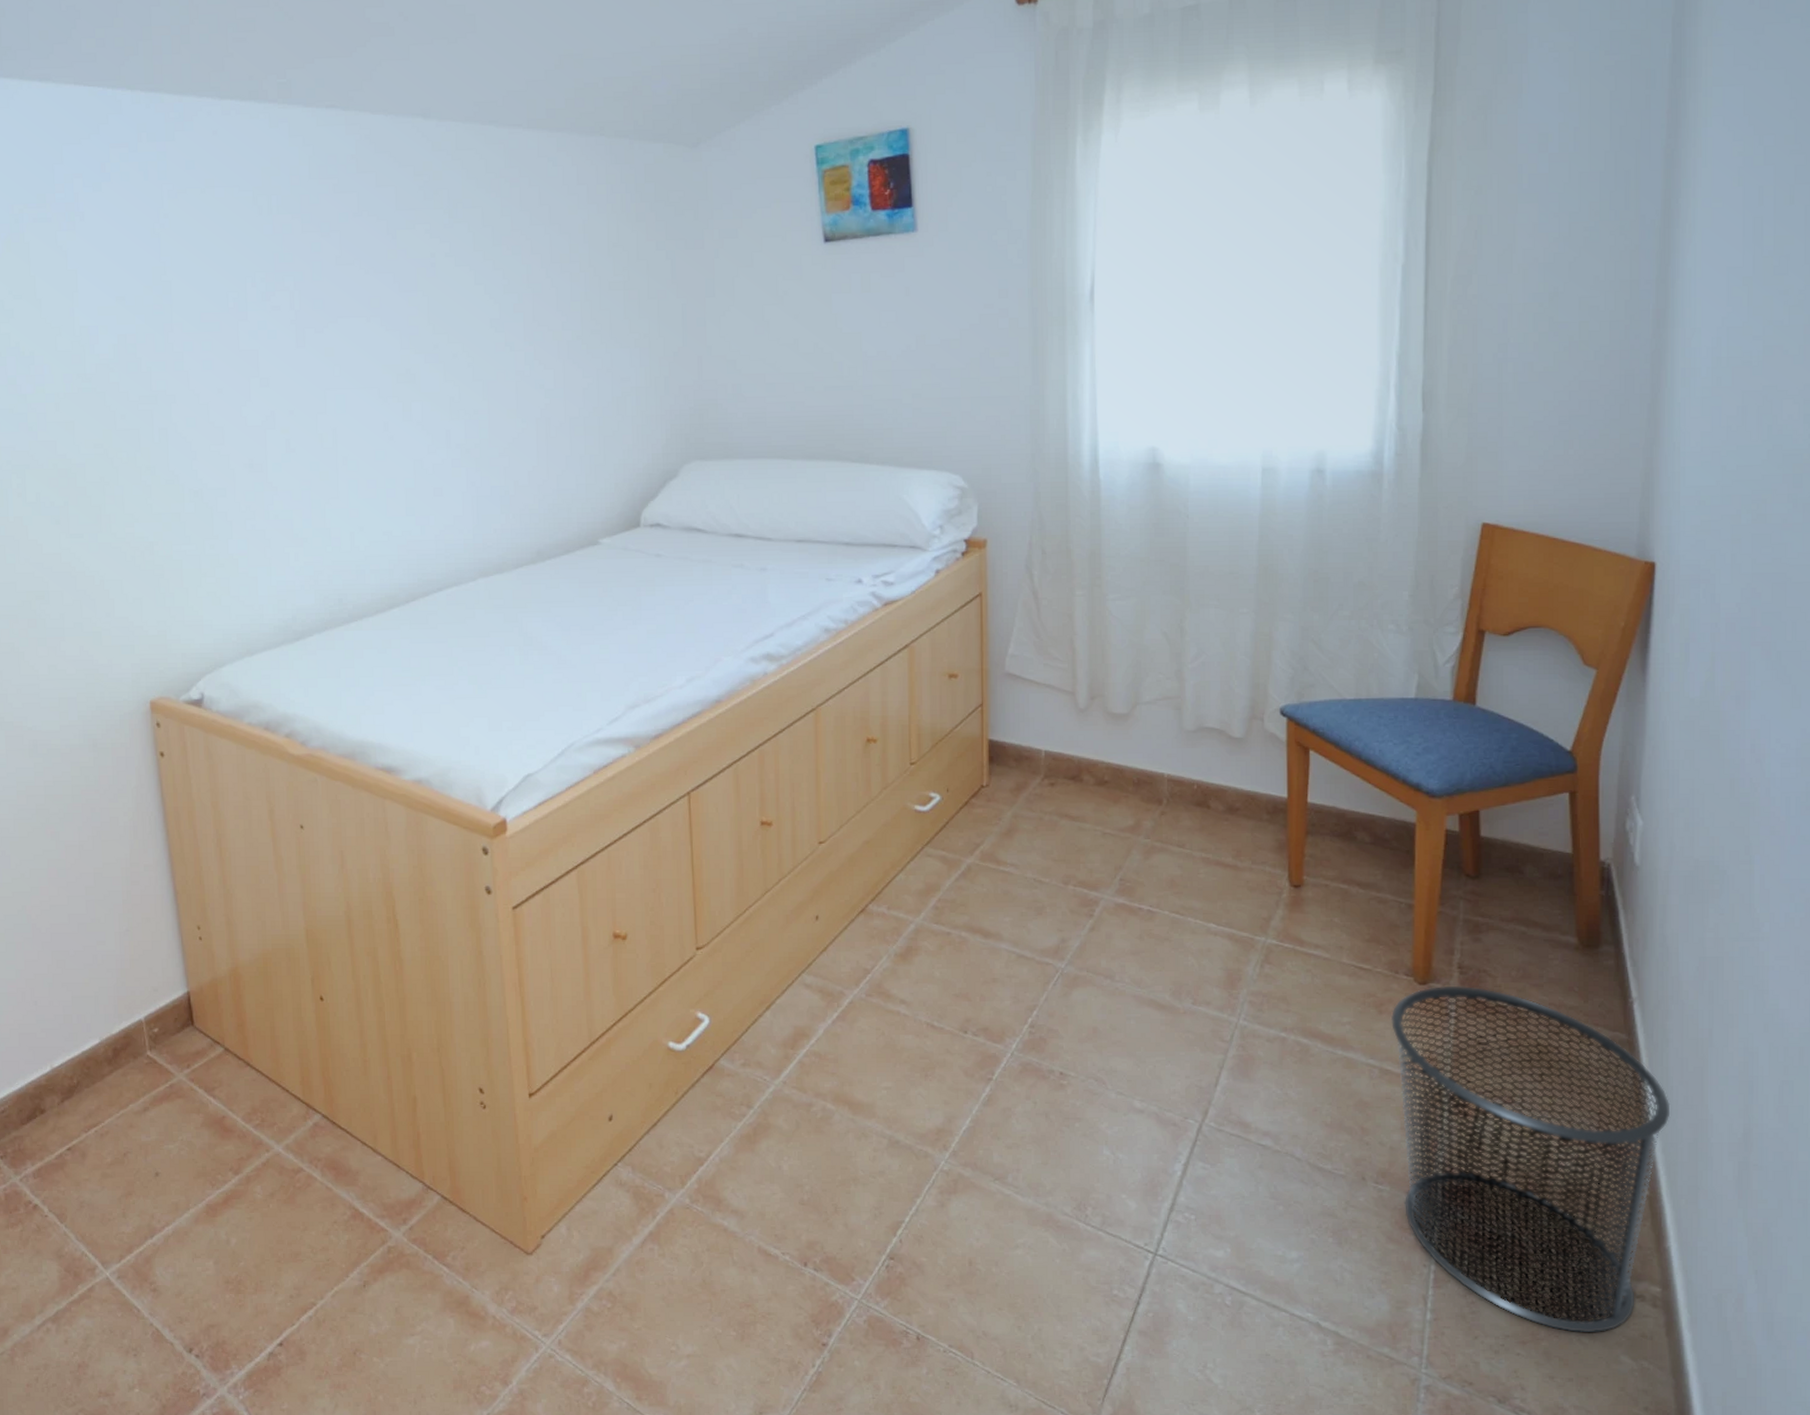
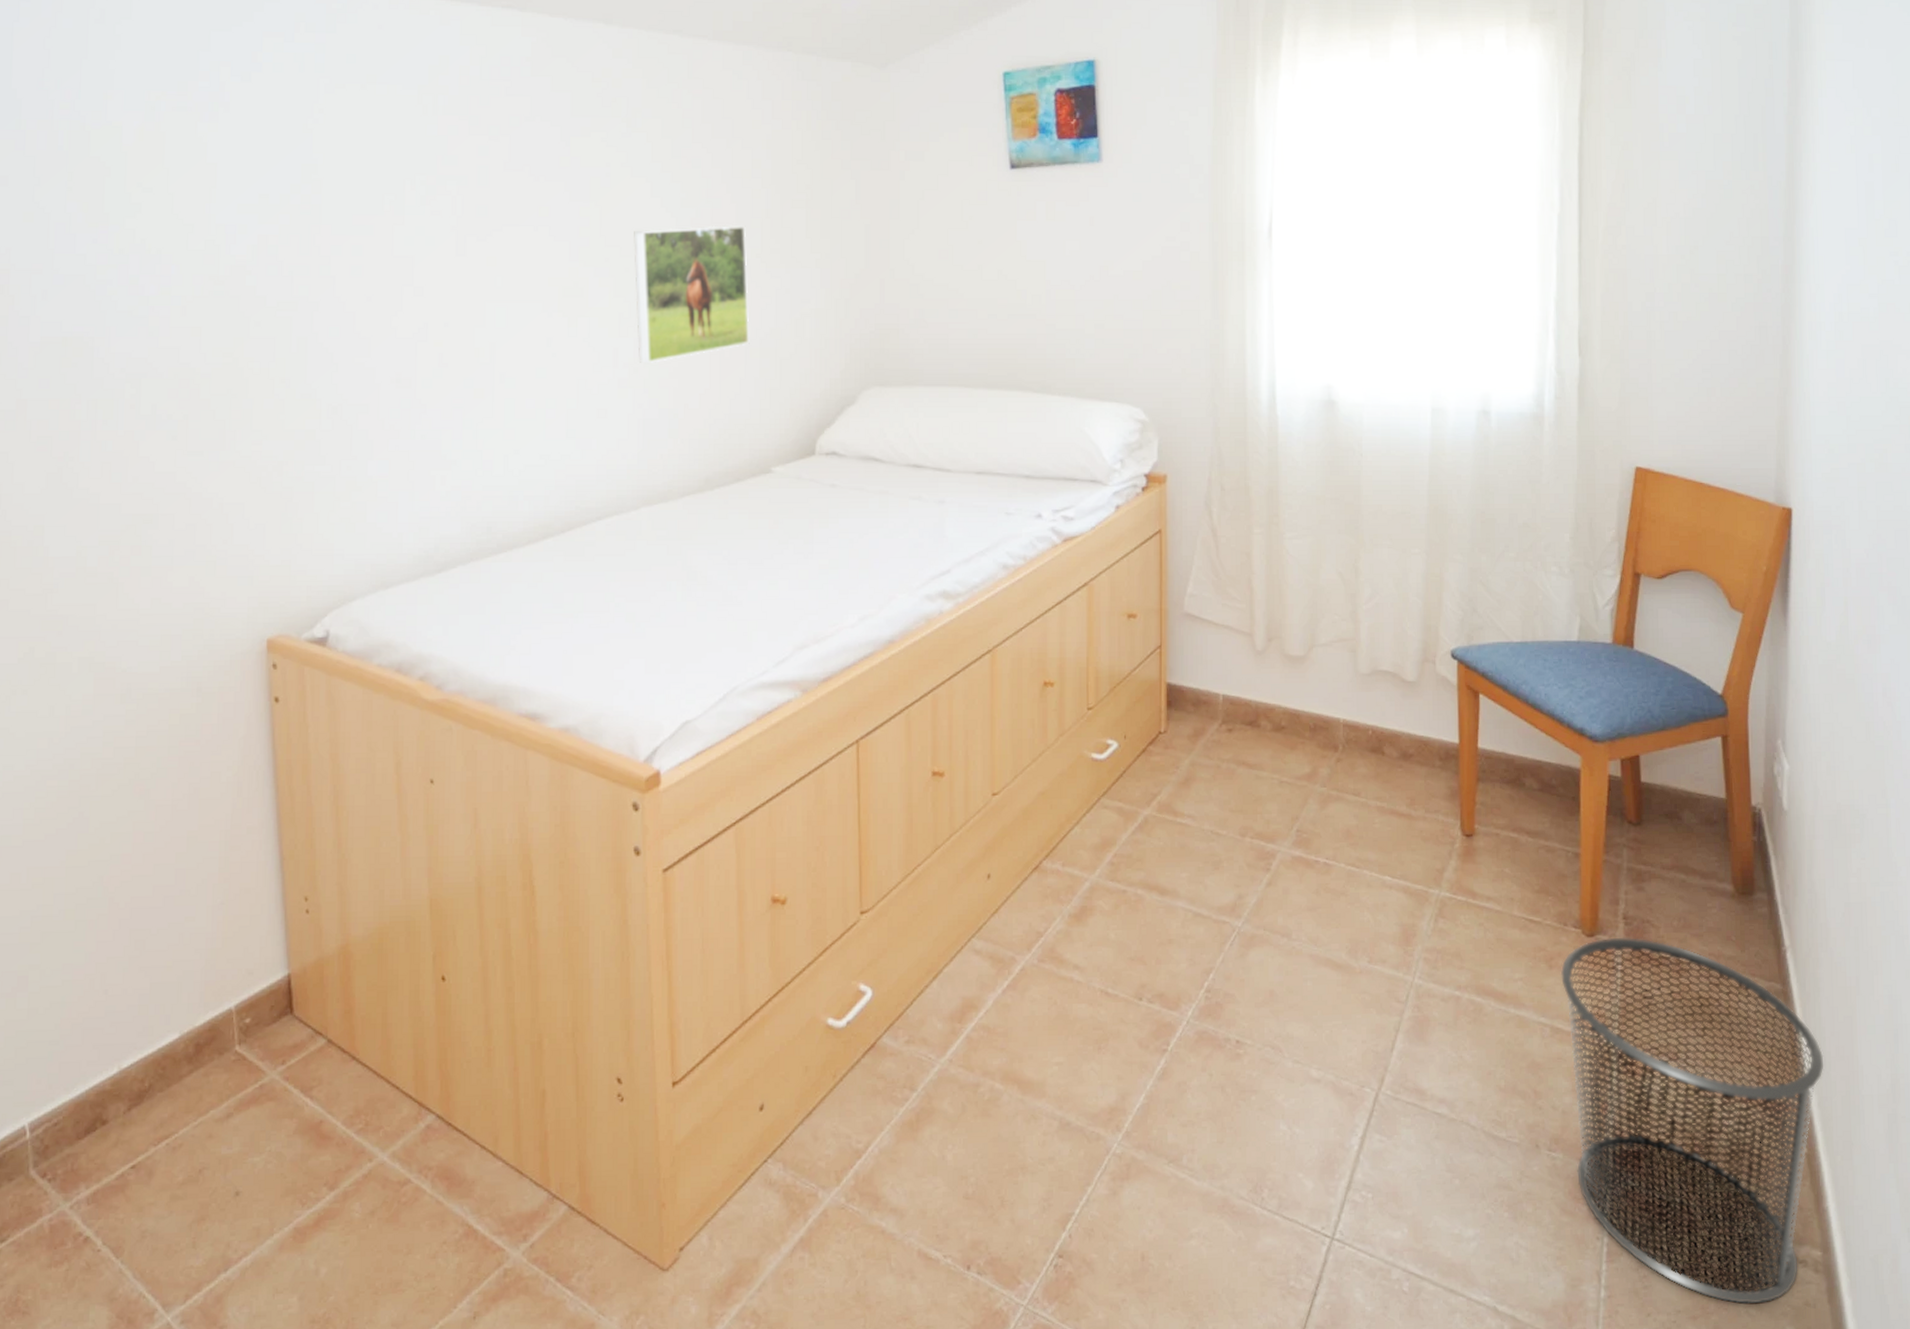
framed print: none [460,308,574,445] -> present [633,224,750,364]

